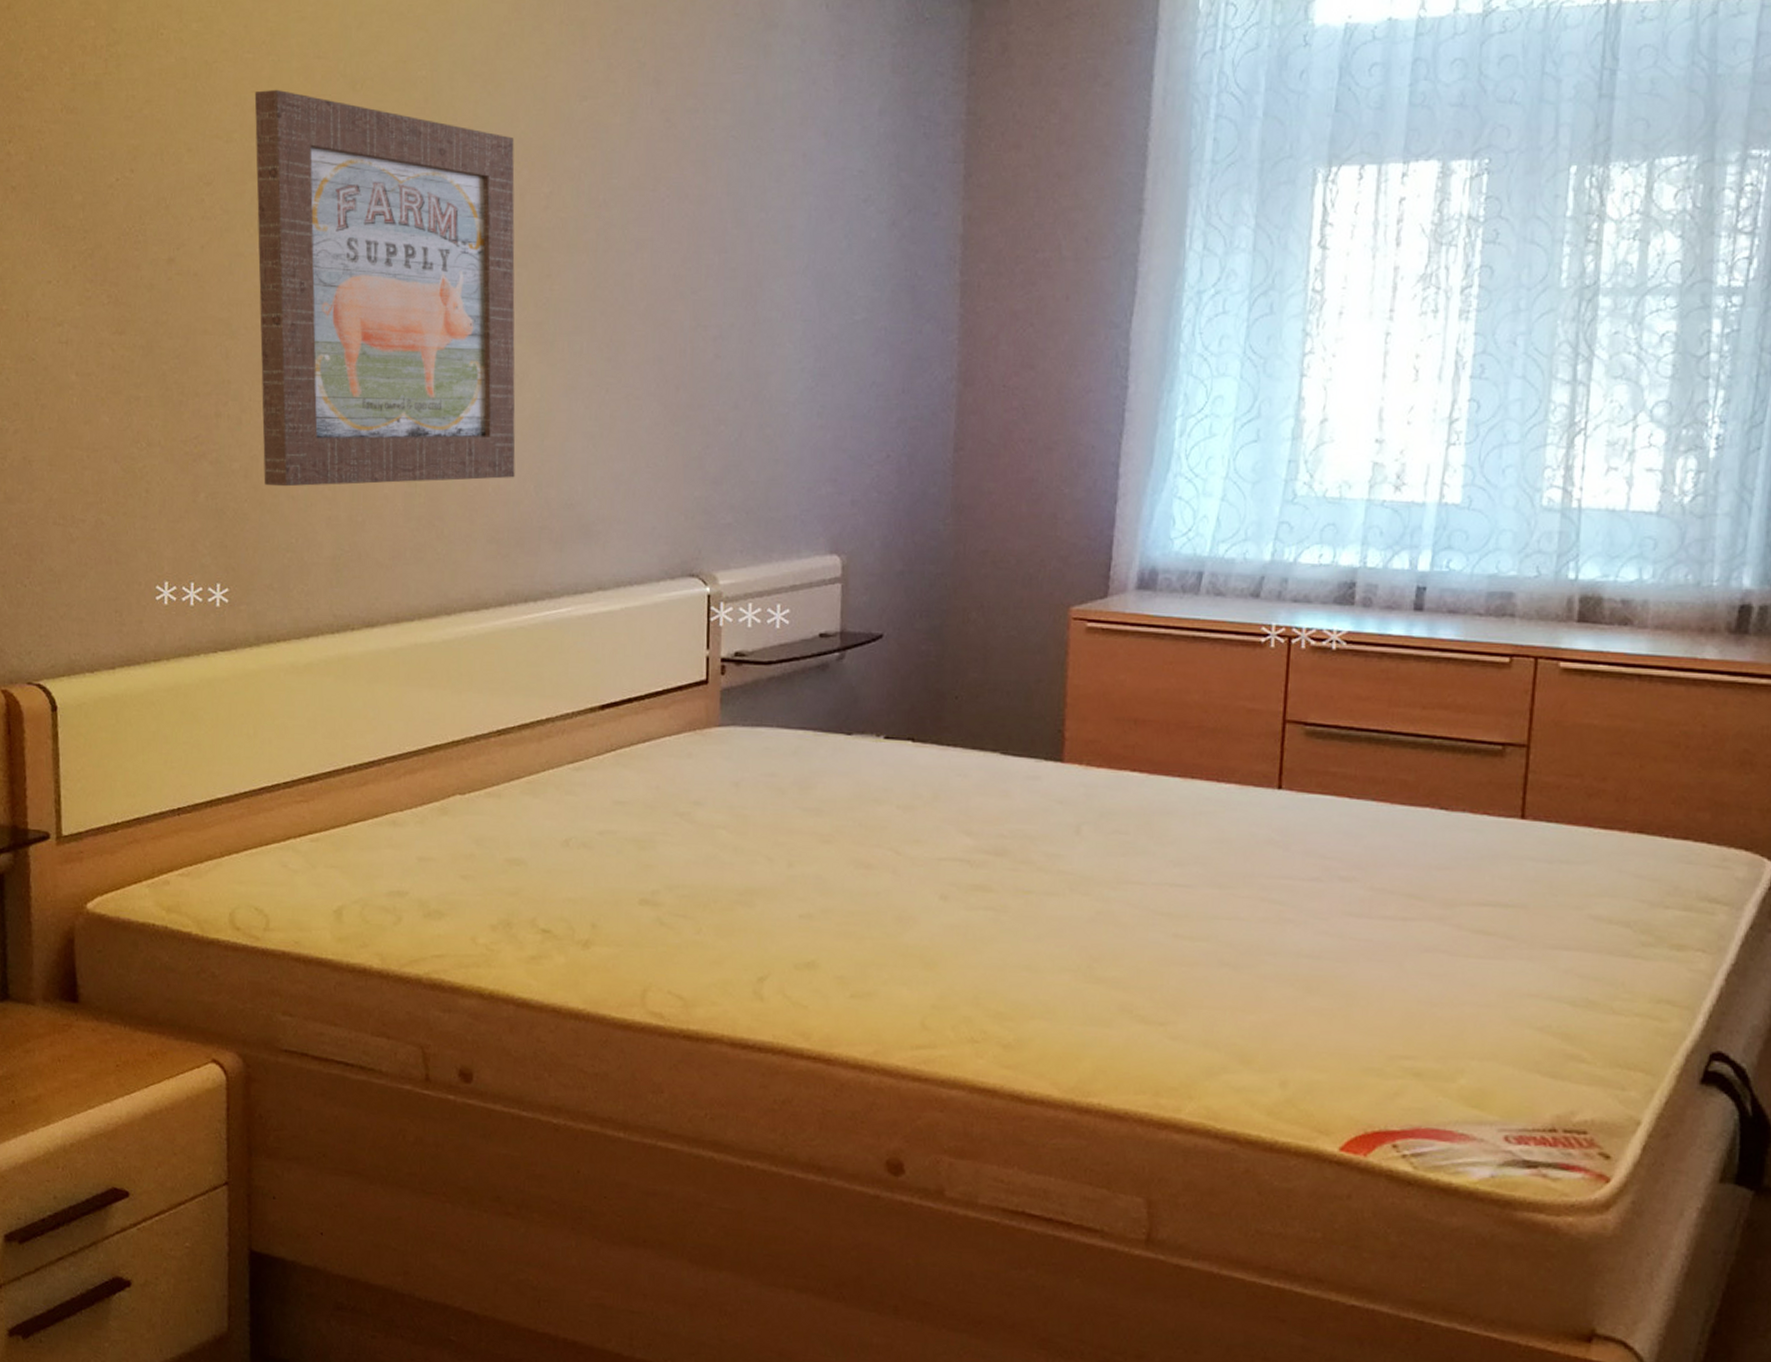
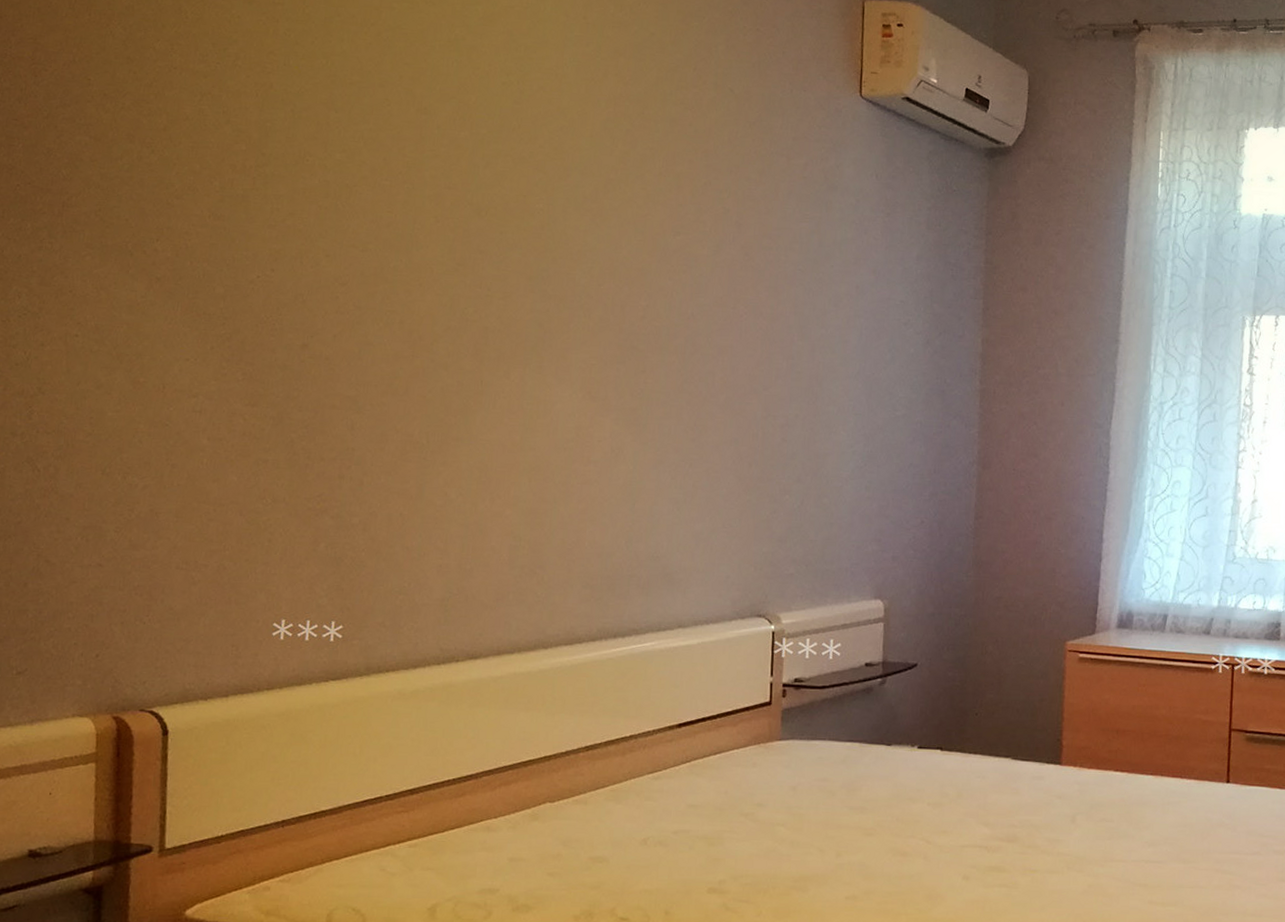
wall art: present [254,89,516,487] -> none [381,211,618,539]

